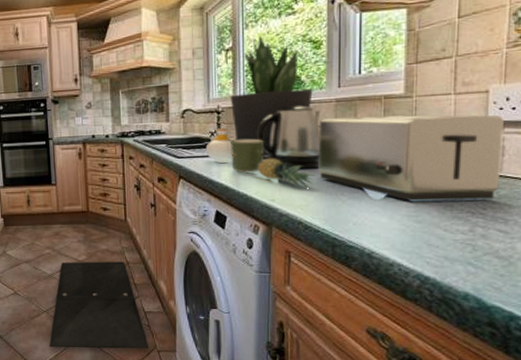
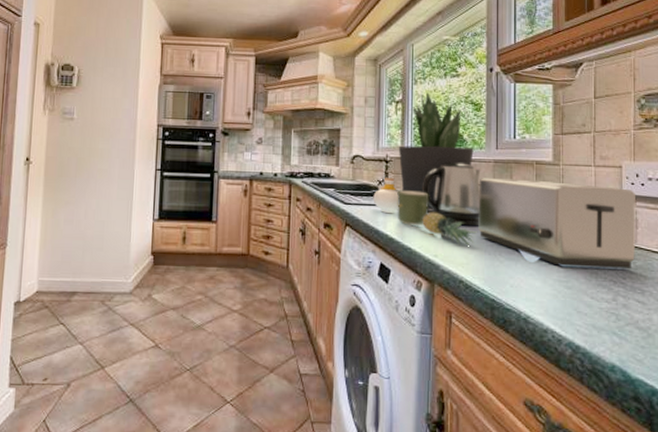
door mat: present [49,261,149,349] -> none [189,311,302,420]

